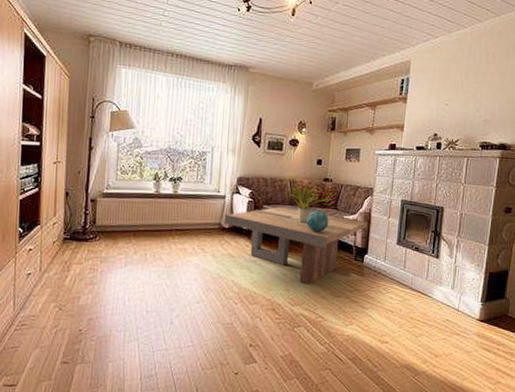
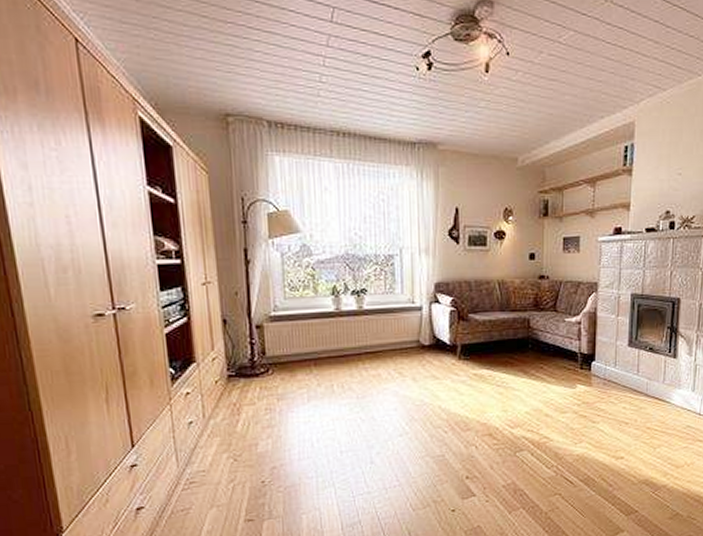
coffee table: present [224,206,368,285] -> none [423,313,593,403]
potted plant: present [285,184,329,223] -> none [494,285,547,331]
decorative sphere: present [306,209,329,233] -> none [522,314,548,341]

